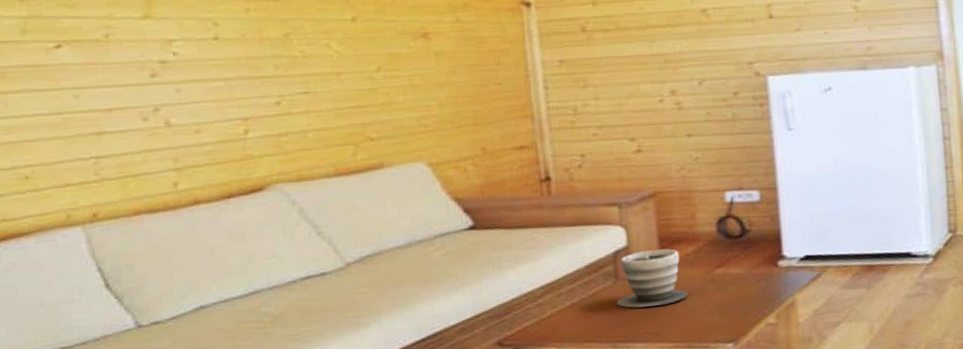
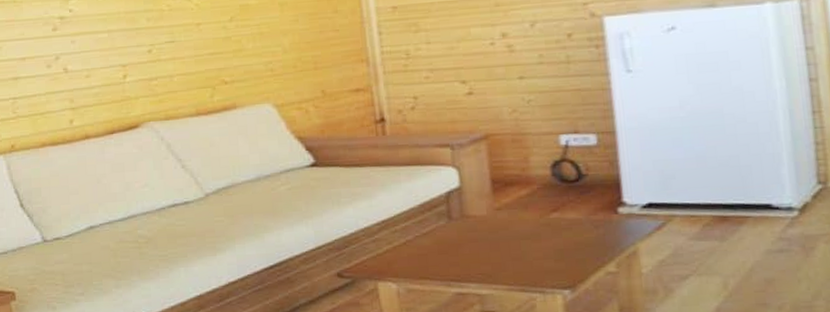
planter: present [616,249,688,308] -> none [450,191,522,248]

